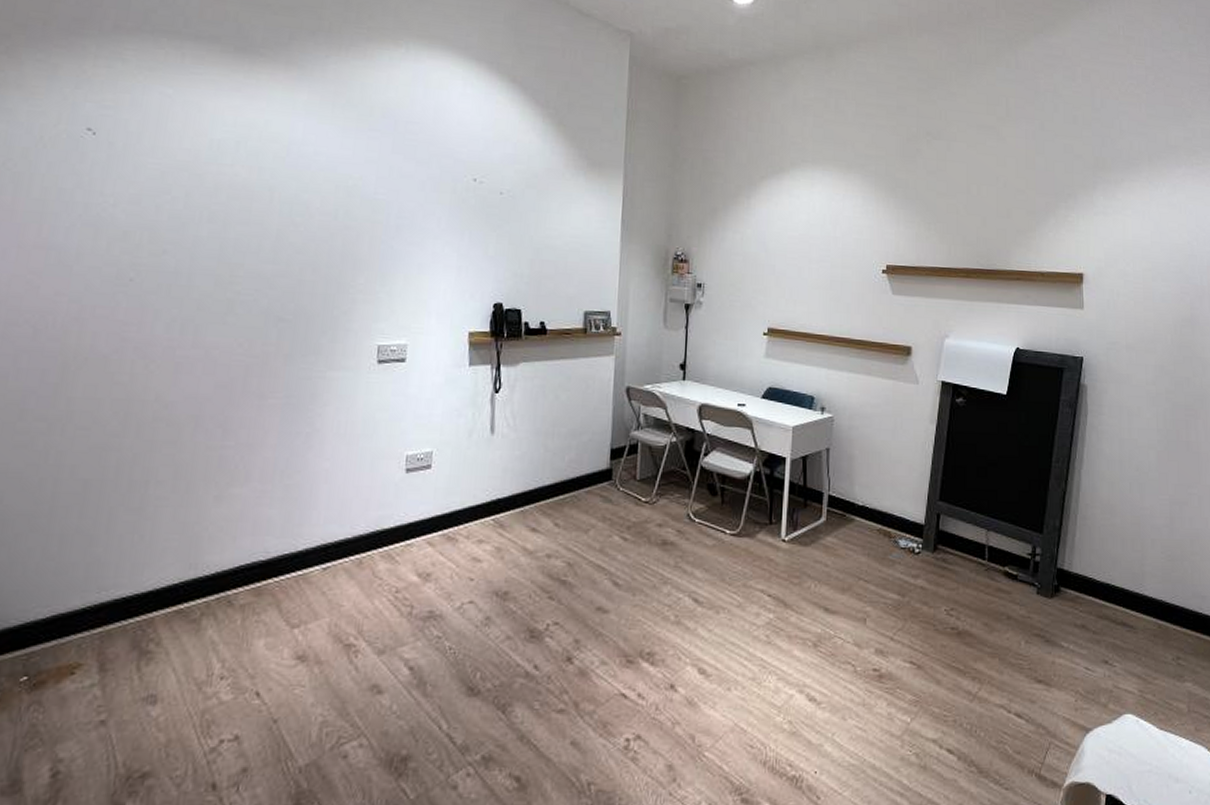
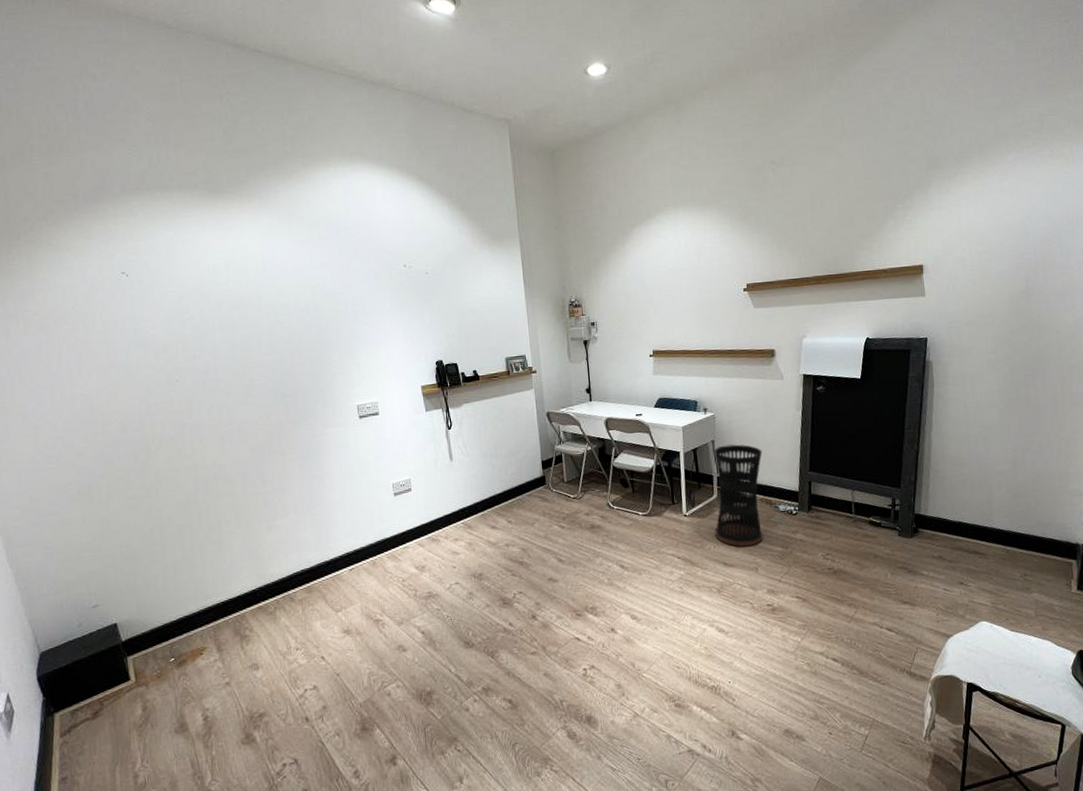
umbrella stand: none [818,456,886,589] -> present [714,444,764,547]

